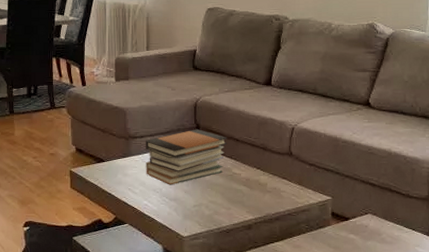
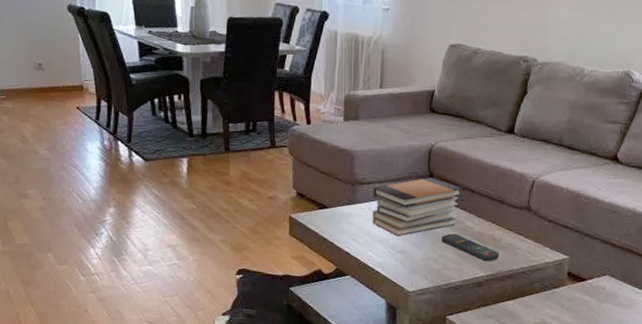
remote control: none [211,180,265,206] -> present [441,233,499,262]

